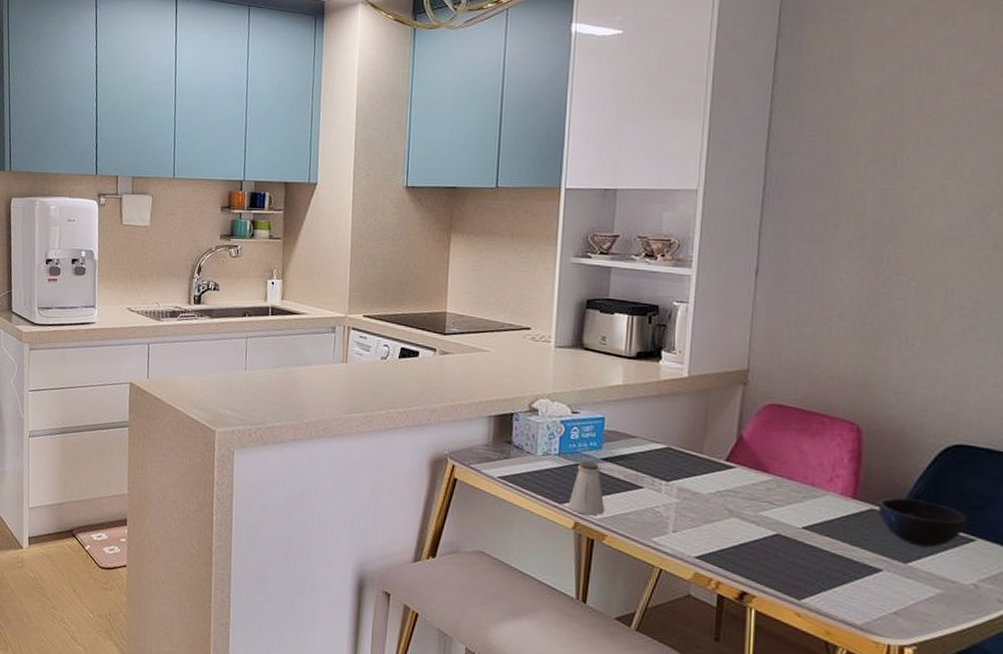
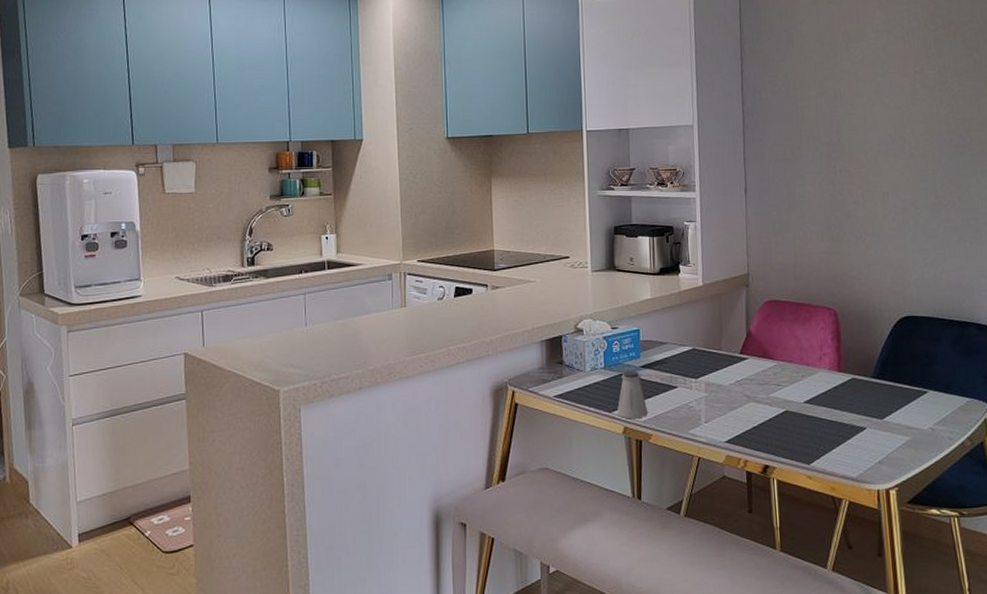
bowl: present [878,497,967,548] -> none [857,365,920,404]

